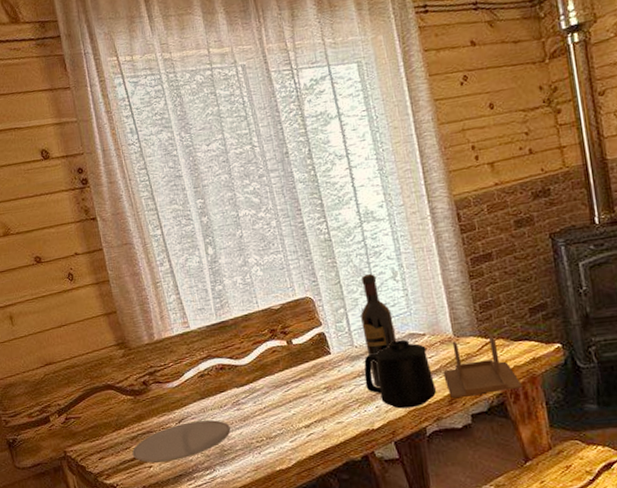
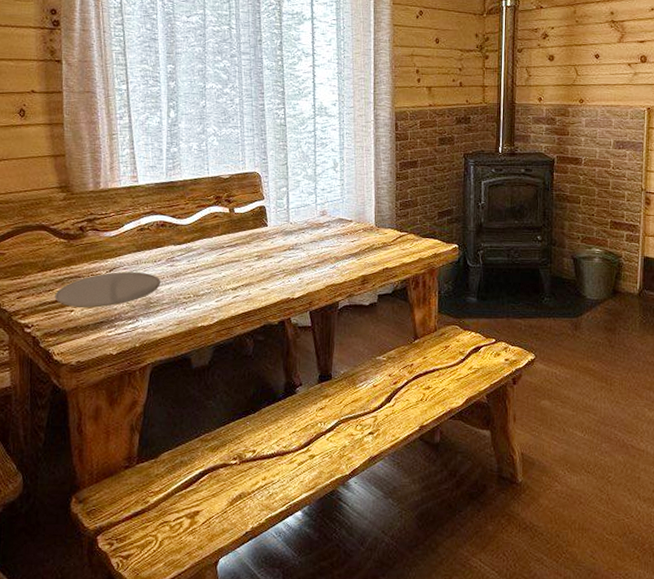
wine bottle: present [361,274,397,388] -> none [299,161,328,262]
mug: present [364,339,437,409] -> none [293,222,354,283]
napkin holder: present [443,336,522,398] -> none [361,230,423,279]

